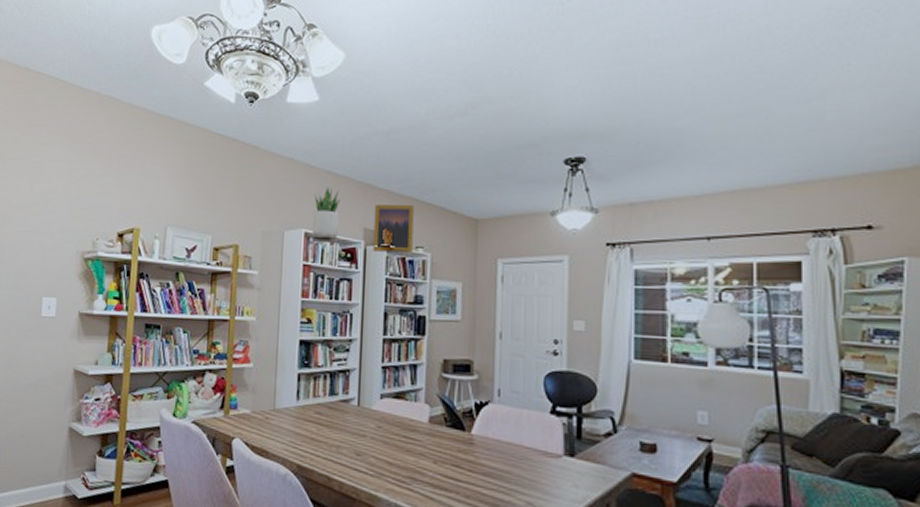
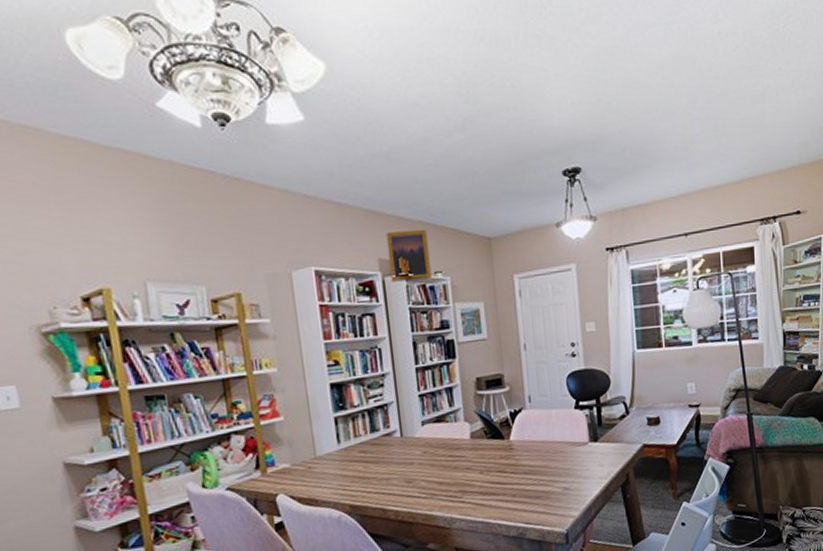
planter: present [311,187,341,241] -> none [319,218,352,278]

